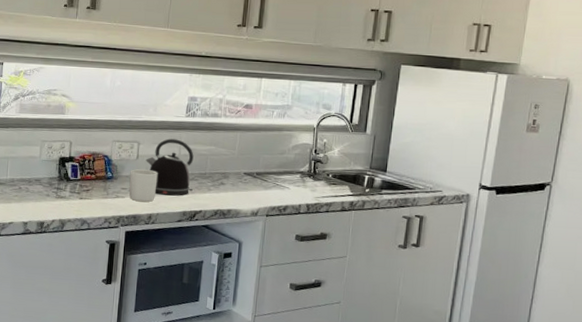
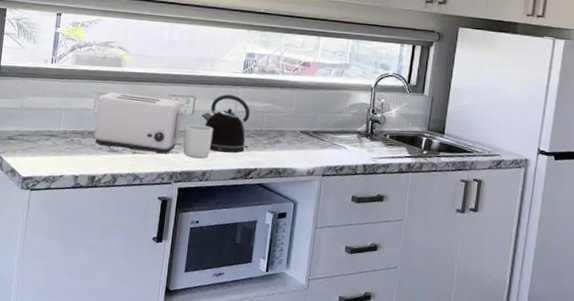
toaster: none [41,139,128,199] -> present [94,92,183,154]

